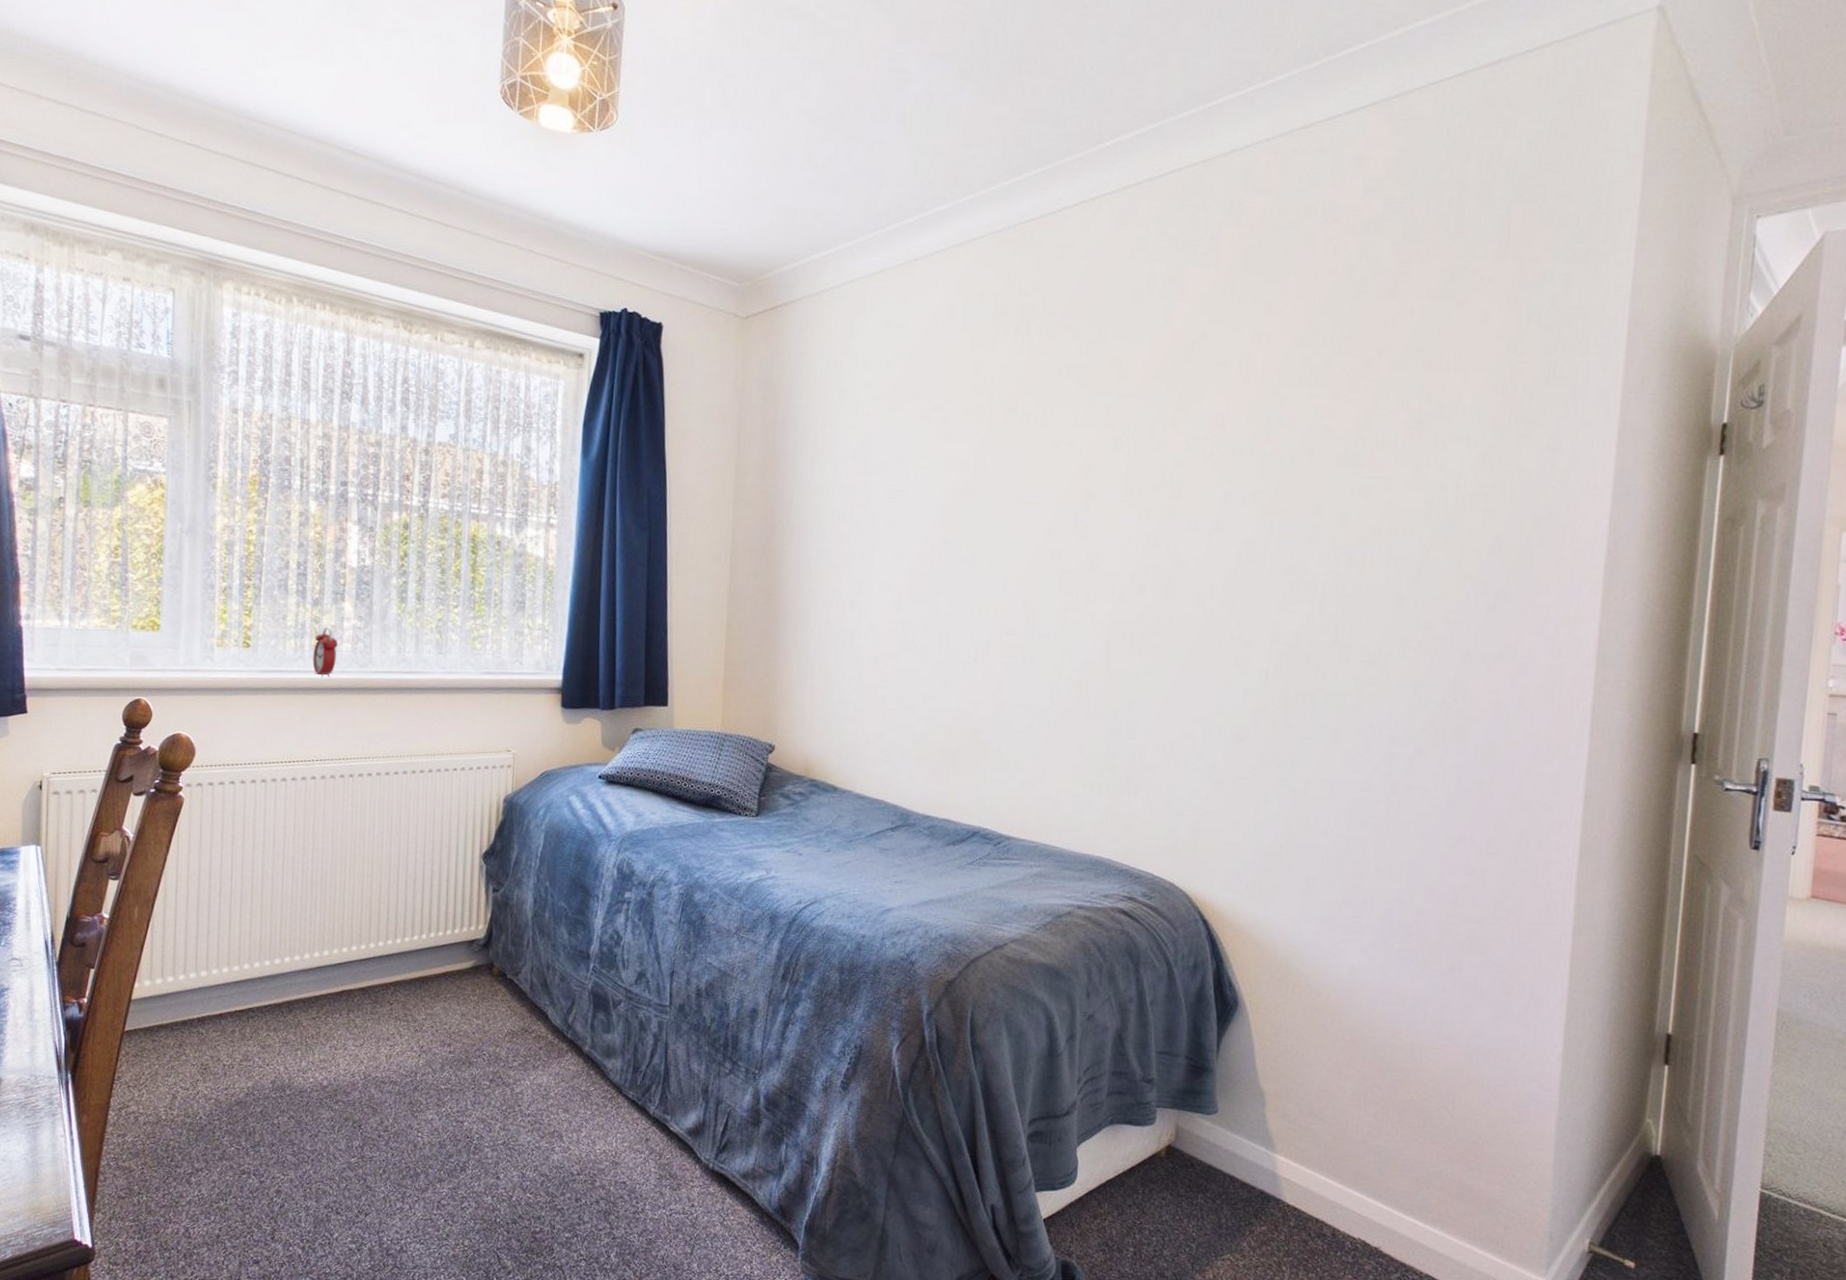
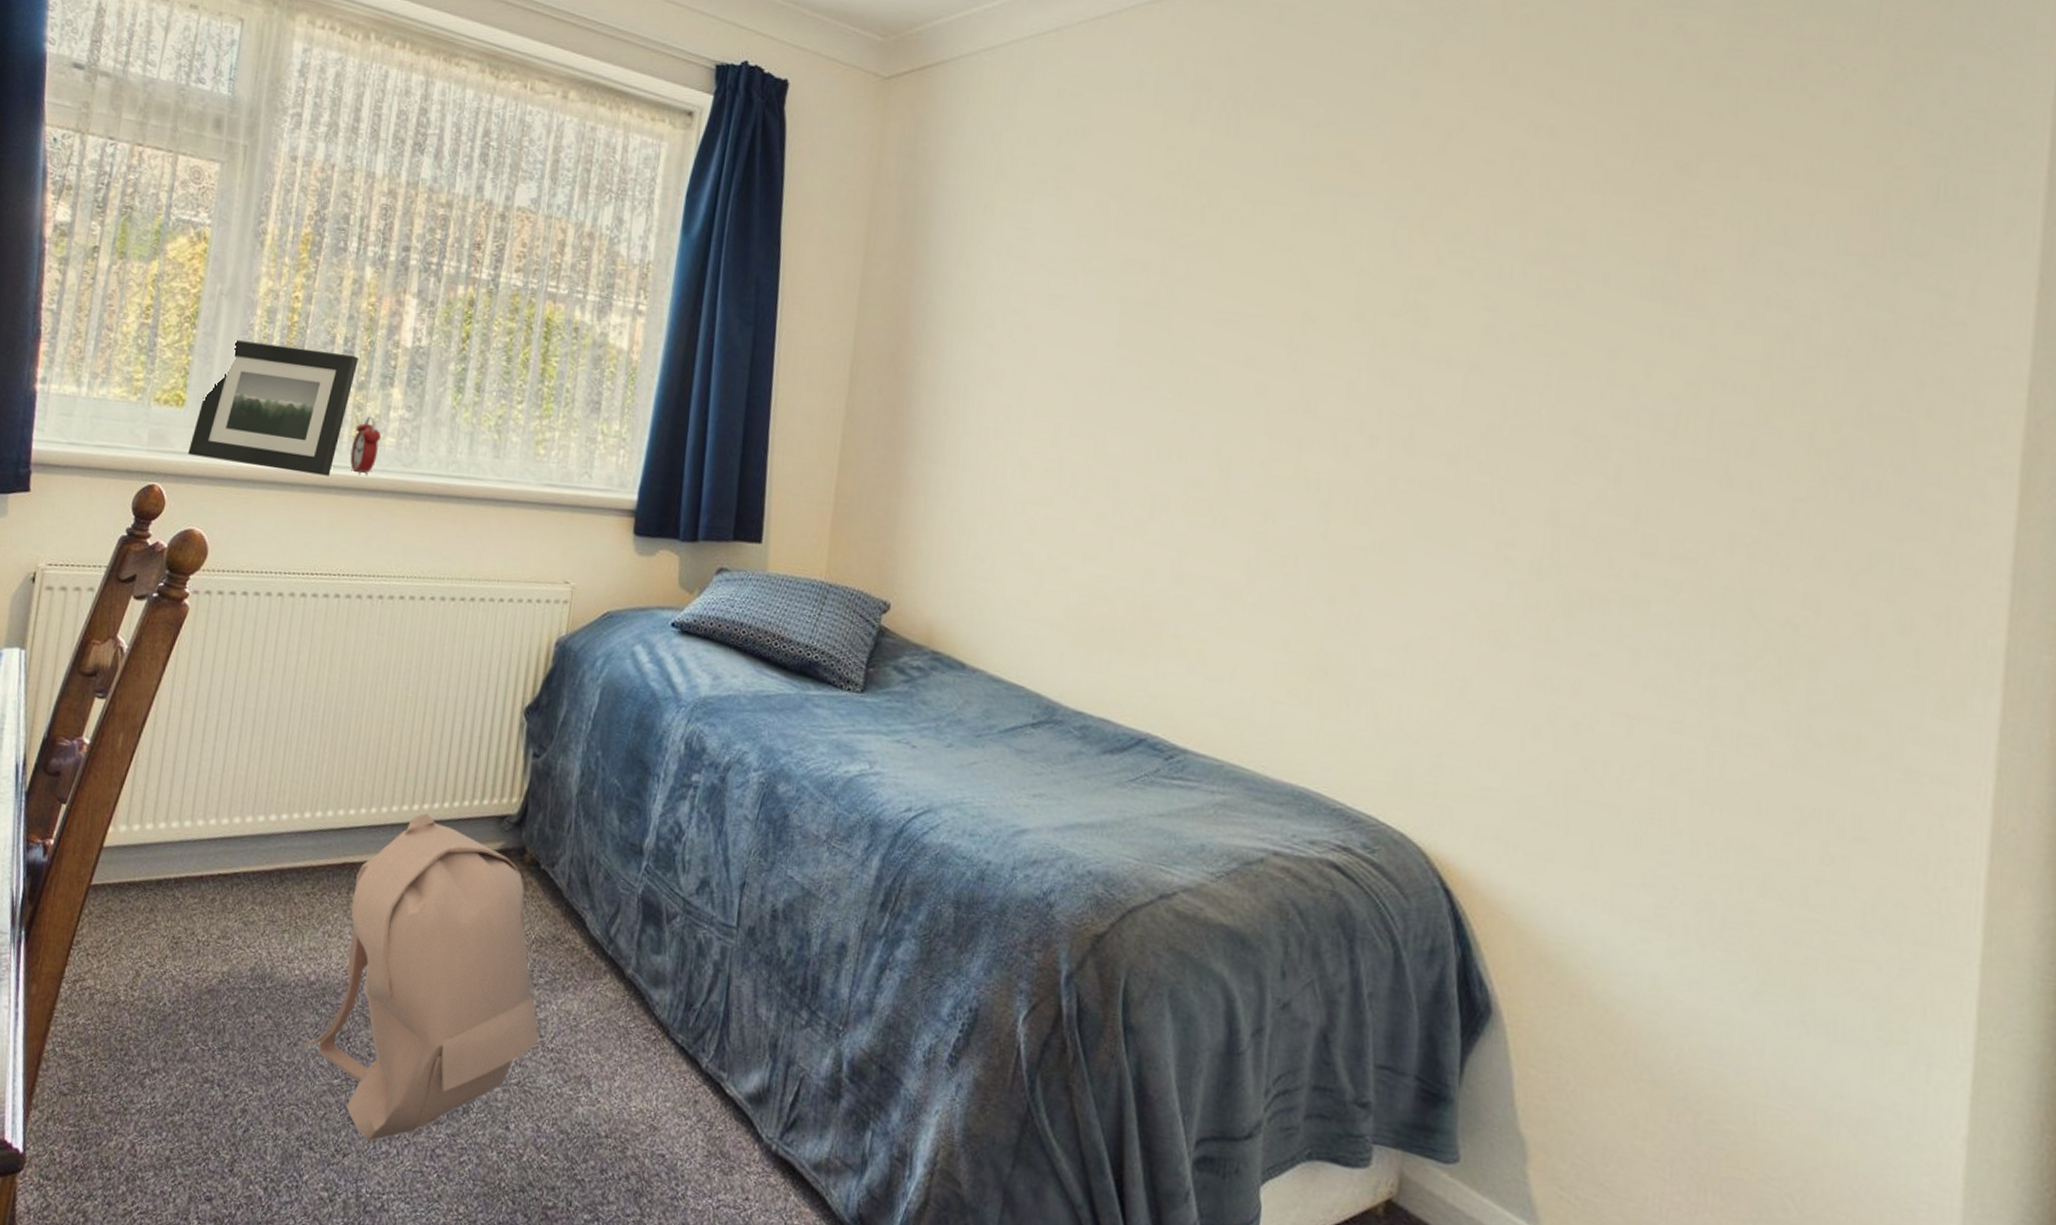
picture frame: none [168,571,311,680] -> present [188,340,358,476]
backpack: none [323,945,518,1202] -> present [303,813,539,1142]

